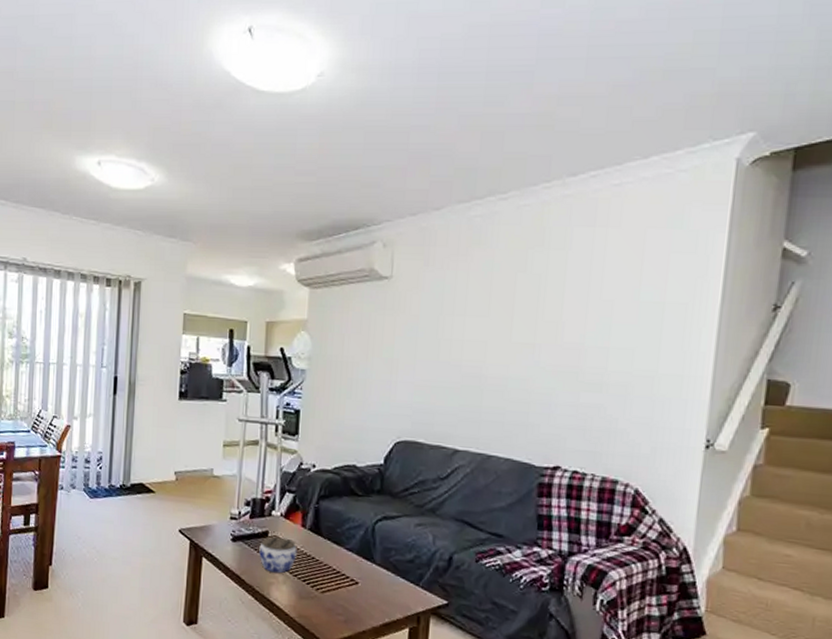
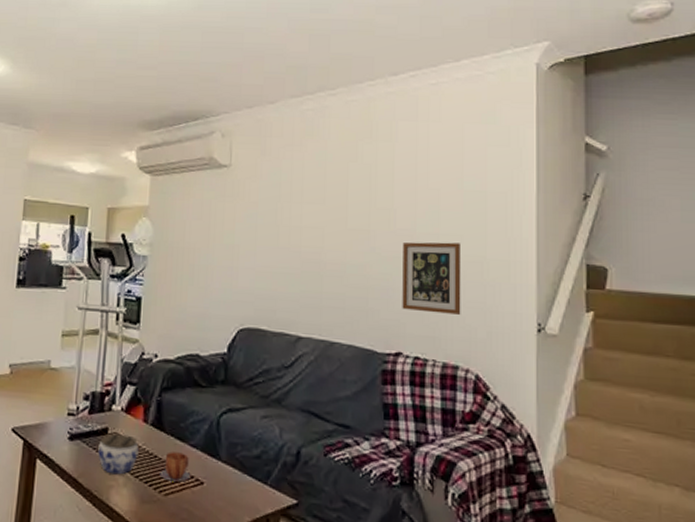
mug: none [317,554,346,582] -> present [160,452,191,482]
picture frame: none [563,356,631,430] -> present [402,242,462,315]

